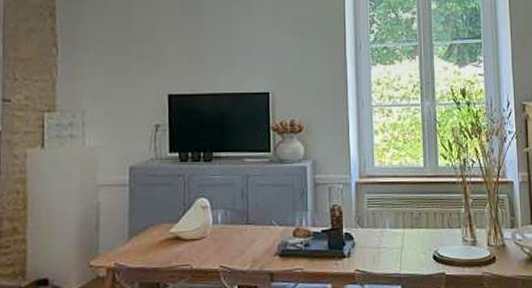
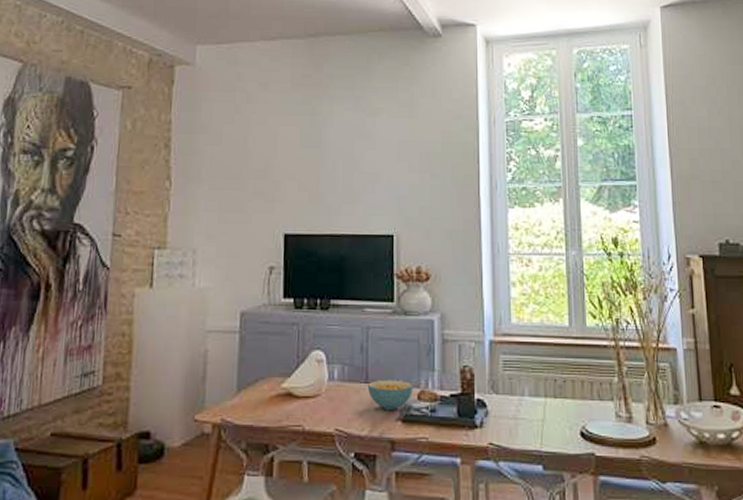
cereal bowl: none [248,220,289,247] -> present [367,379,413,410]

